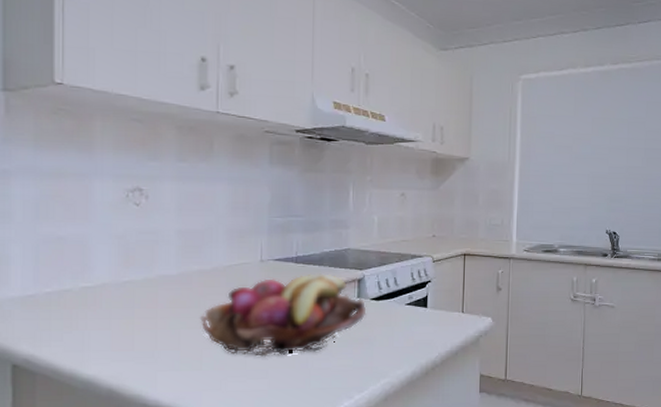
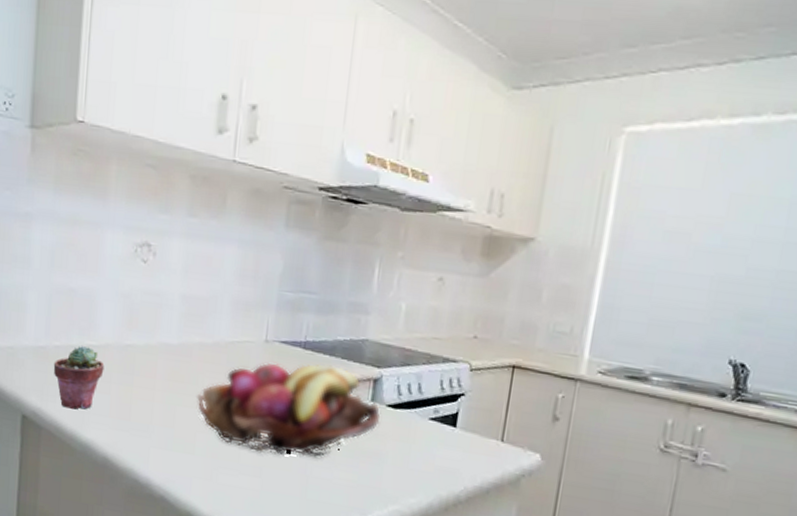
potted succulent: none [45,289,102,350] -> present [53,346,105,409]

